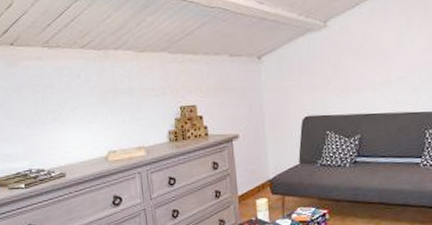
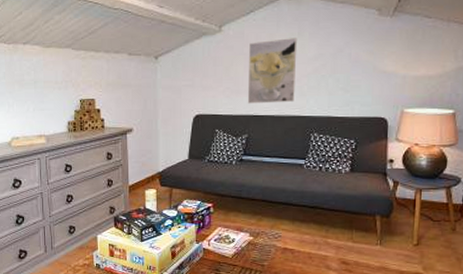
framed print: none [357,30,407,102] -> present [247,38,298,104]

